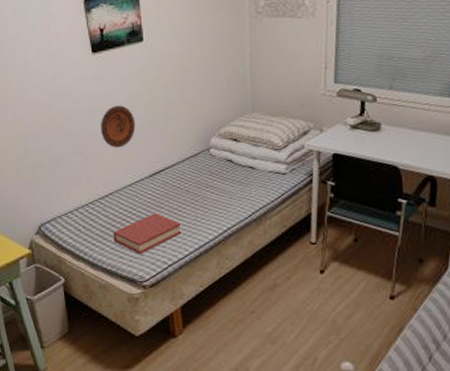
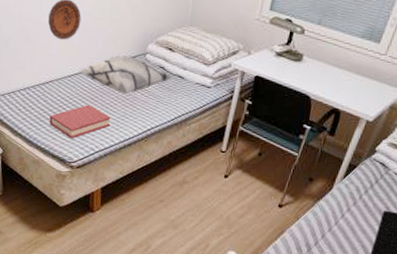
decorative pillow: none [139,154,244,195] -> present [79,55,174,94]

